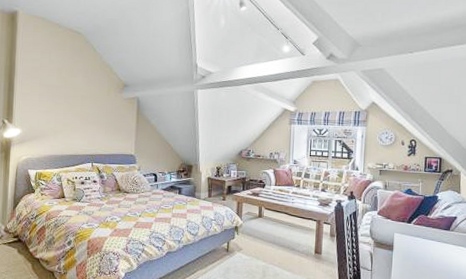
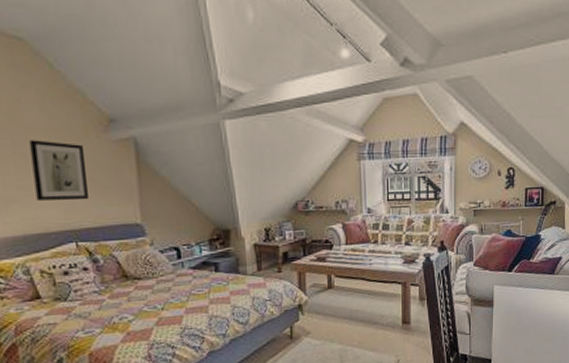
wall art: none [73,95,106,136] -> present [29,140,90,201]

